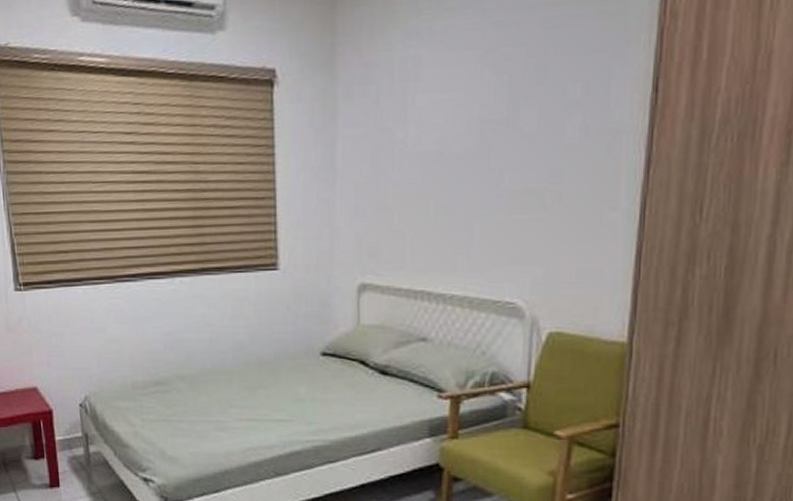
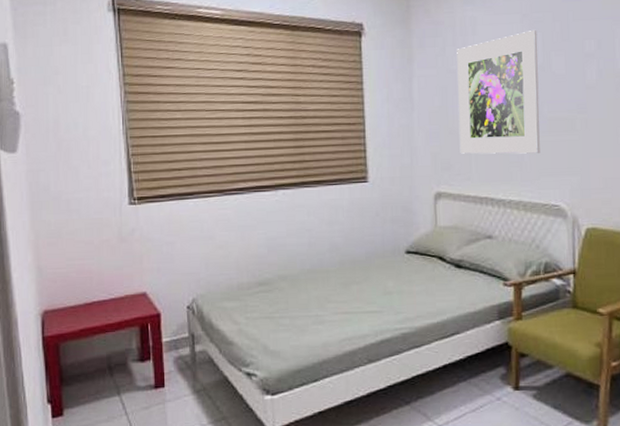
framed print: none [393,71,503,237] -> present [457,30,540,154]

